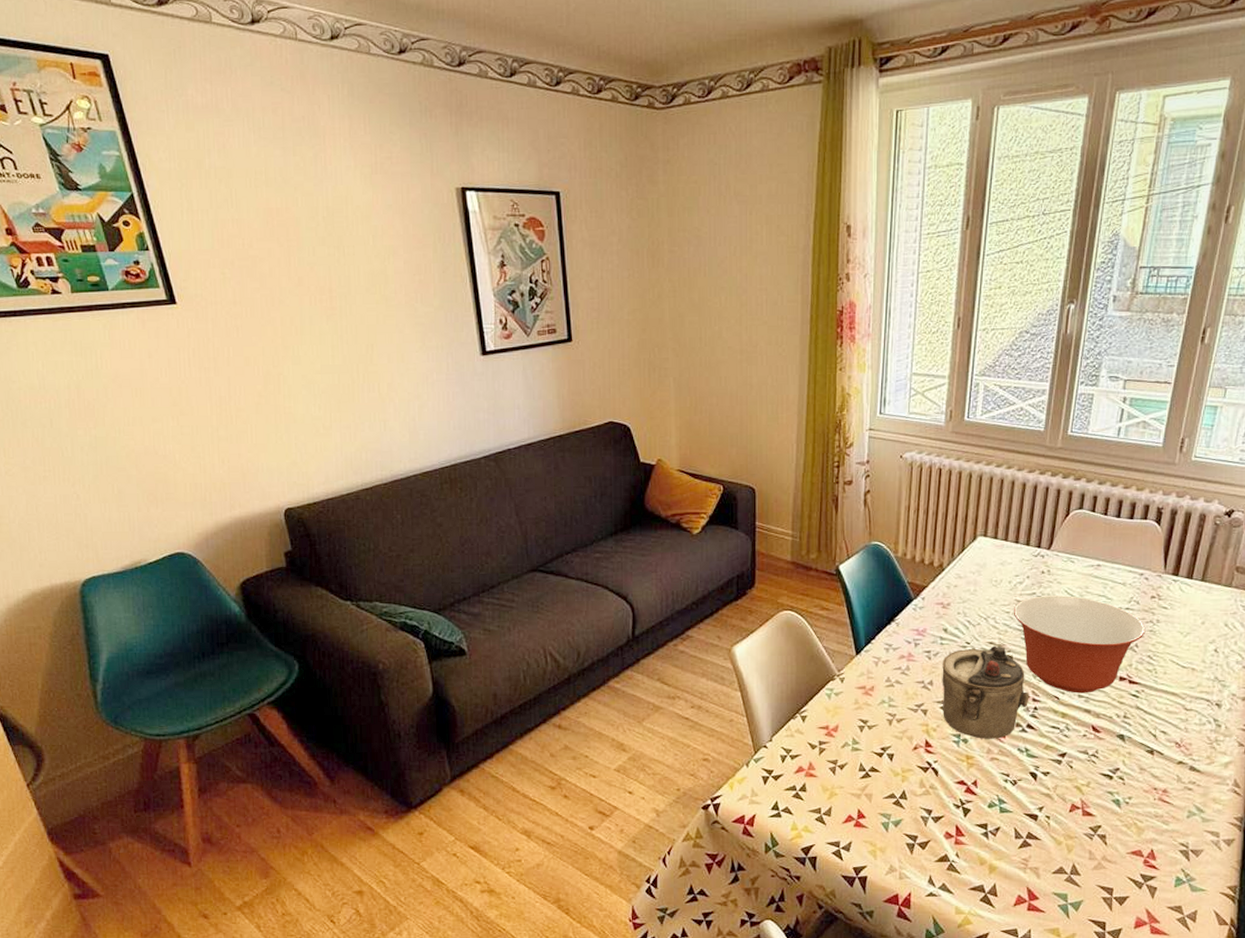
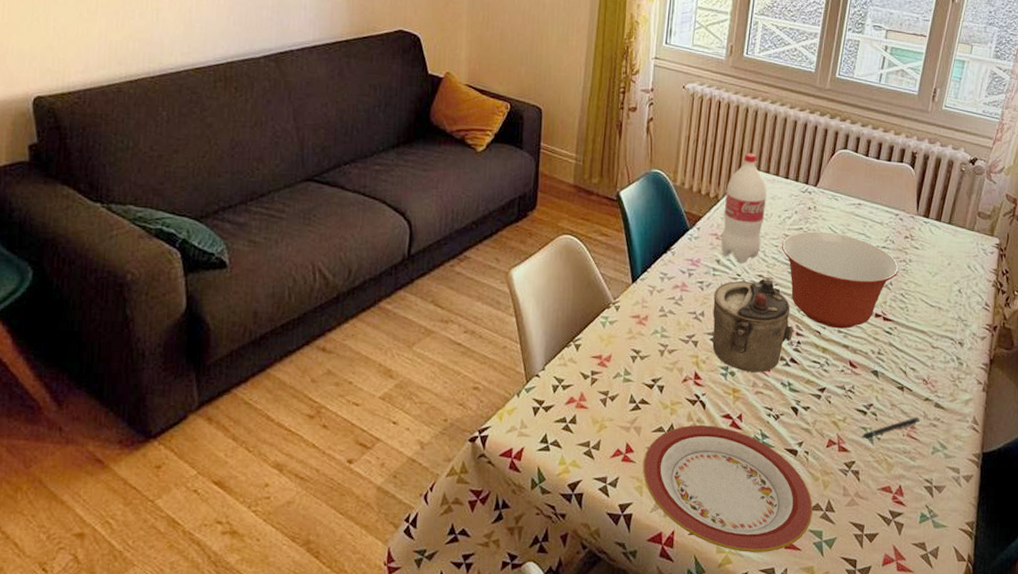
plate: none [876,792,1056,914] -> present [643,425,813,552]
bottle: none [948,519,995,631] -> present [721,153,767,263]
pen: none [1108,780,1173,803] -> present [861,417,920,438]

